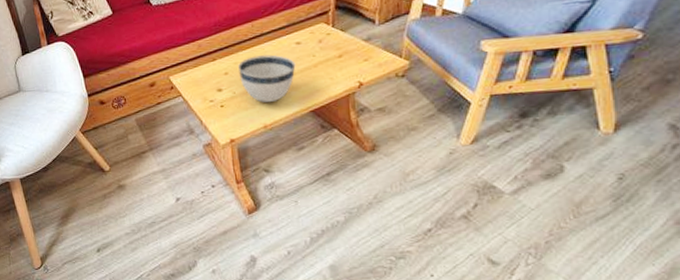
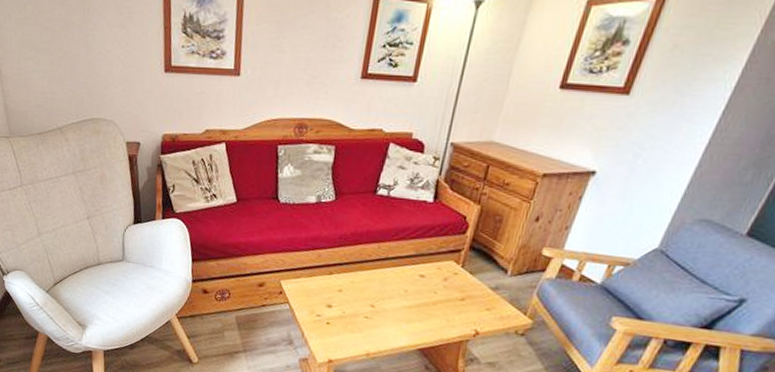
bowl: present [238,54,296,102] -> none [353,279,415,331]

